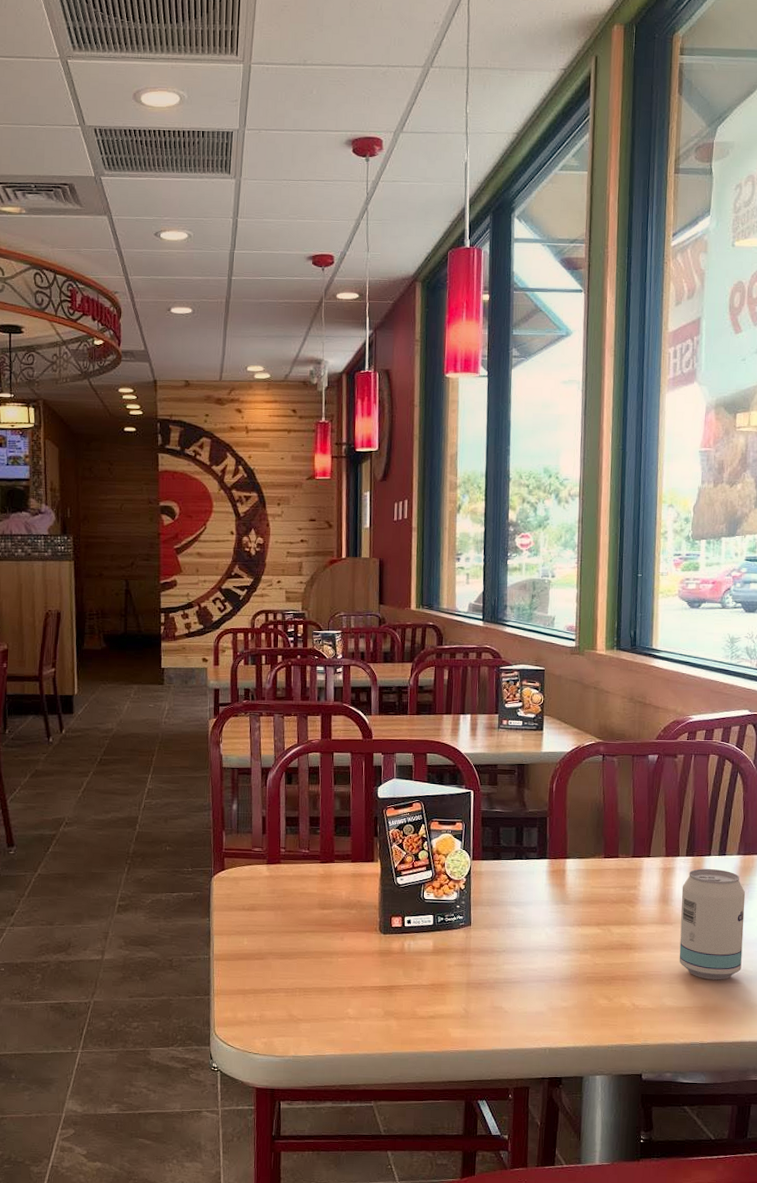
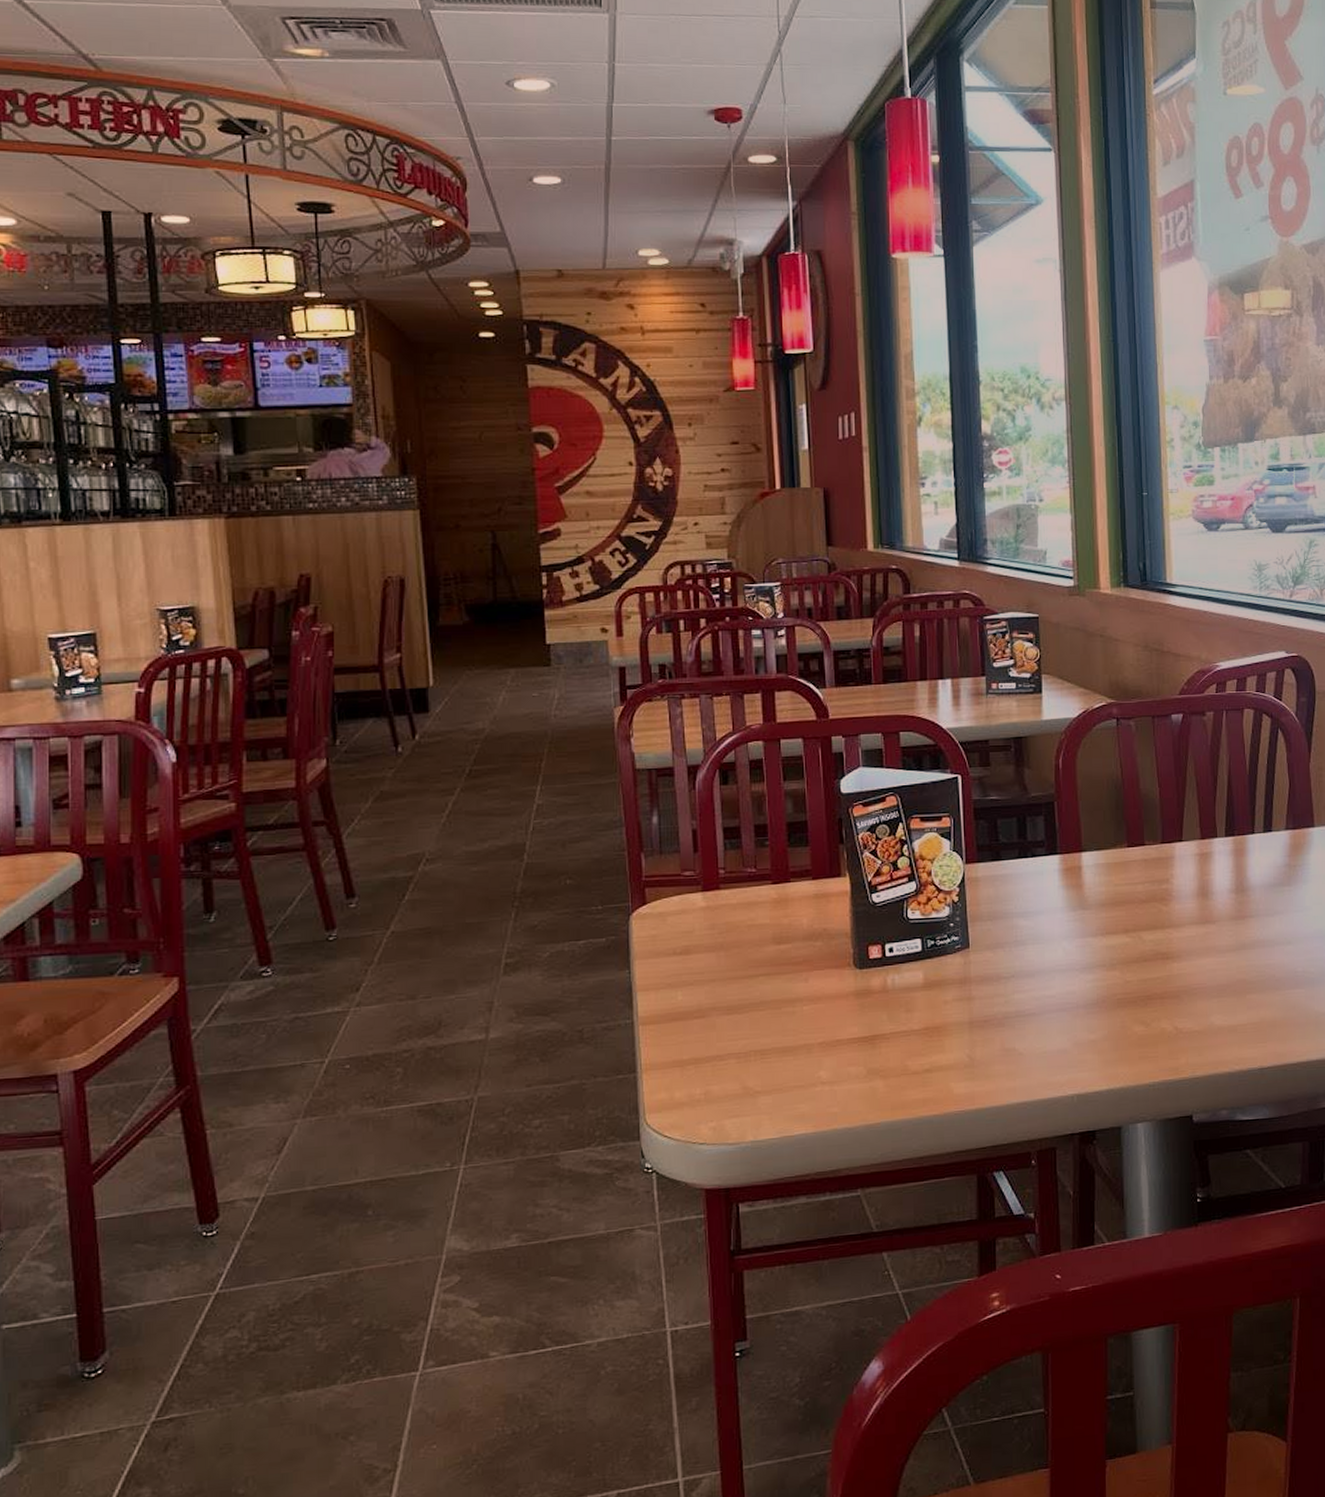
beverage can: present [679,869,746,980] -> none [1223,850,1301,988]

